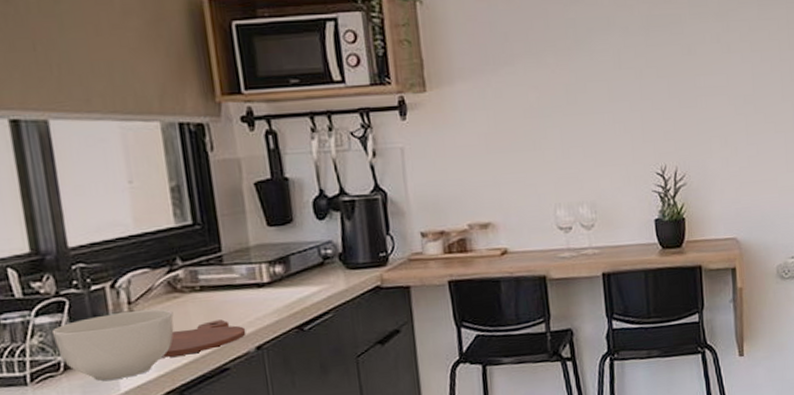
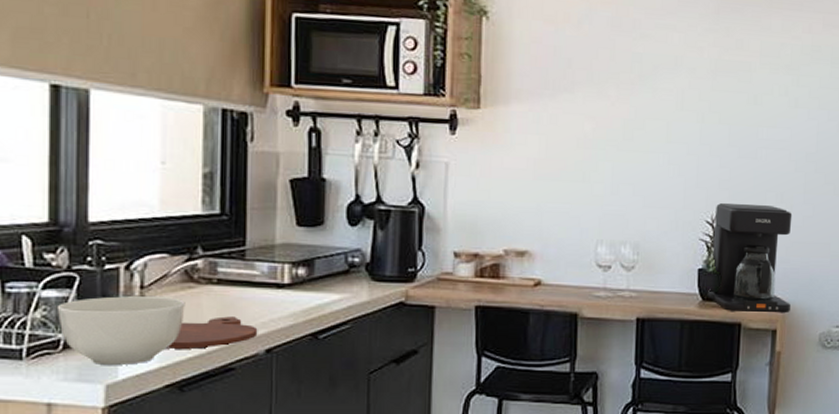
coffee maker: none [664,150,746,257] -> present [708,202,792,314]

